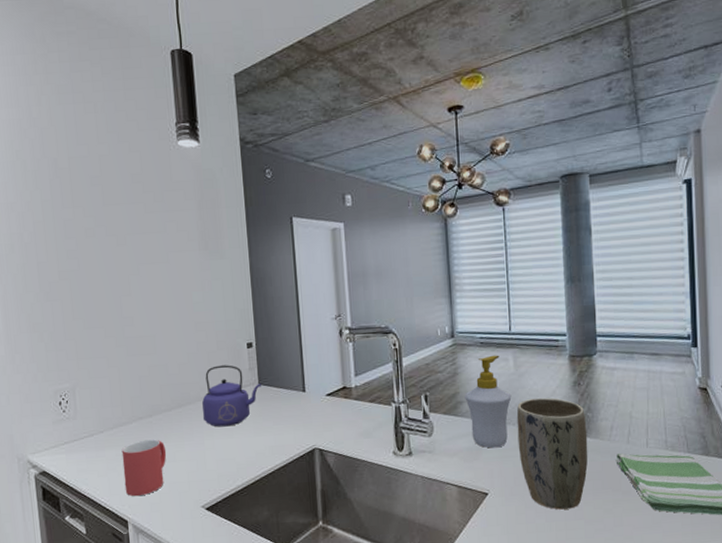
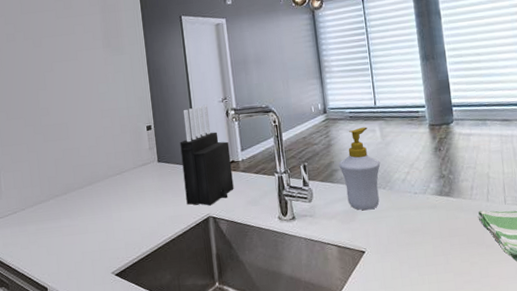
mug: present [121,439,167,497] -> none [41,214,80,266]
kettle: present [202,365,261,427] -> none [109,146,160,201]
knife block: none [284,321,345,436] -> present [180,104,234,206]
plant pot: present [516,398,588,510] -> none [386,163,453,264]

